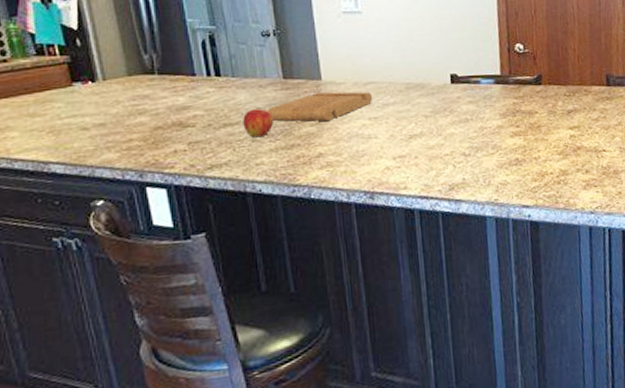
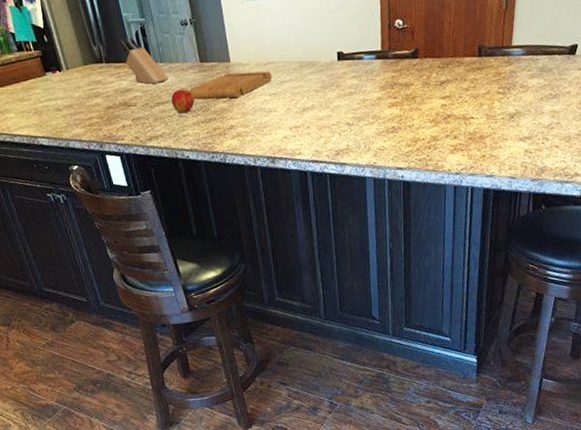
knife block: none [179,46,242,101] -> present [119,37,169,84]

